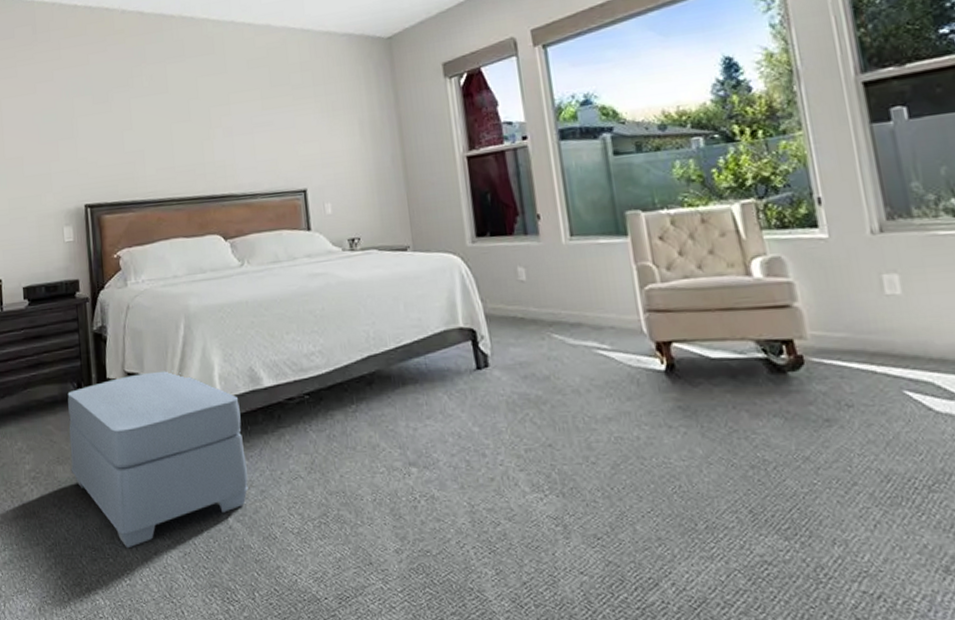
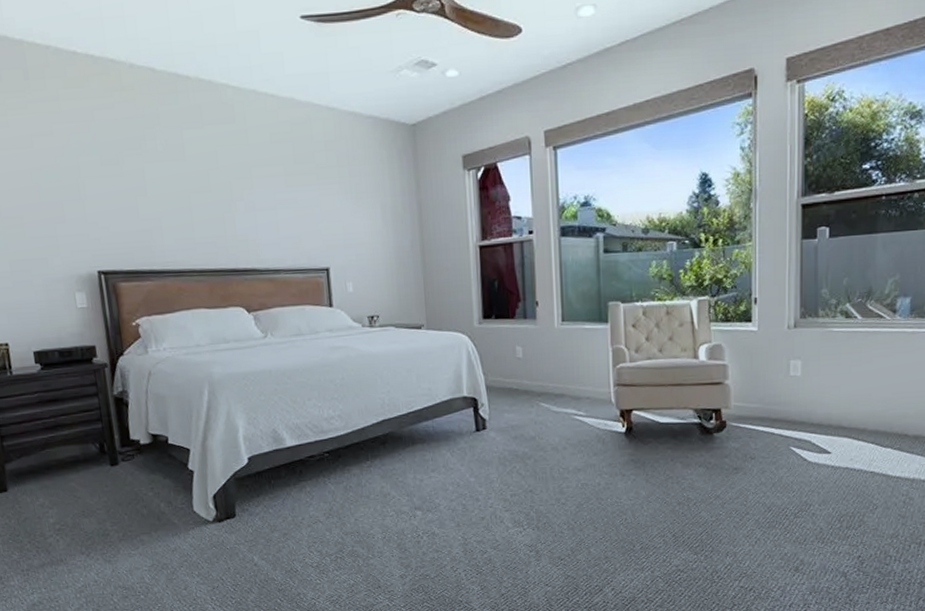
ottoman: present [67,370,249,549] -> none [89,432,272,586]

